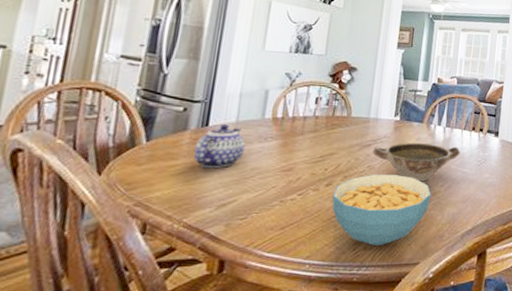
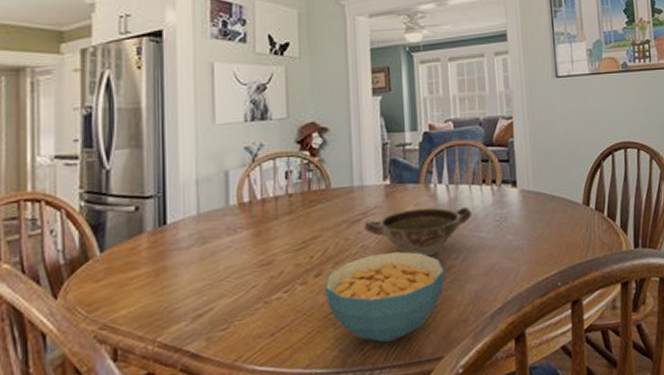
teapot: present [193,124,246,169] -> none [155,219,213,276]

